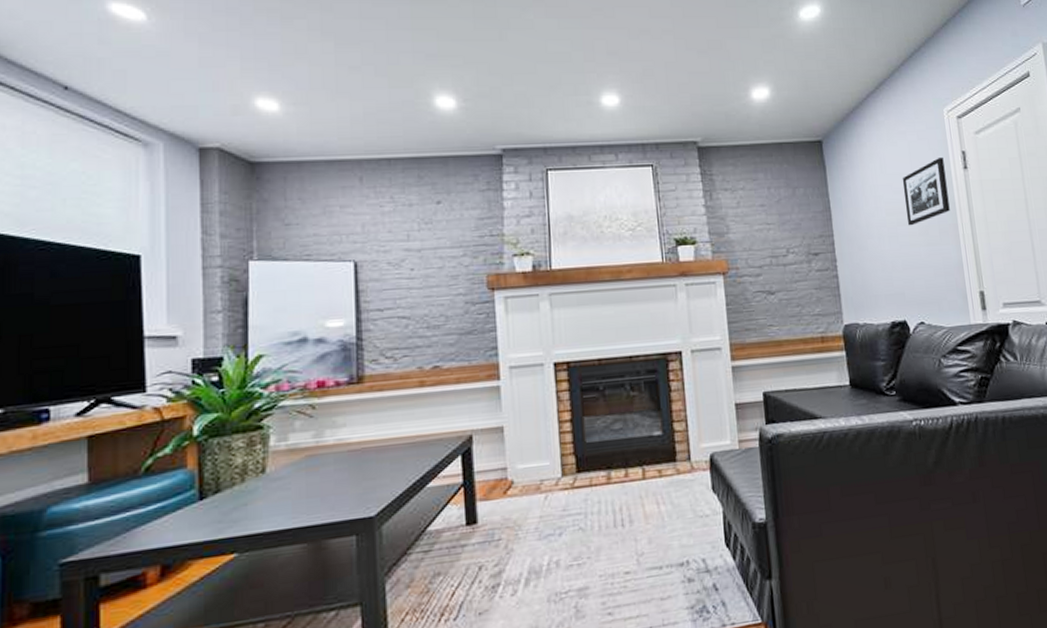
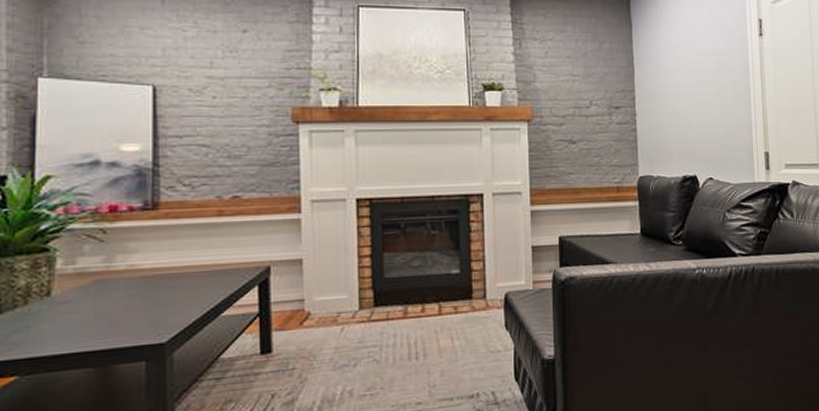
picture frame: present [902,158,950,226] -> none [702,24,744,87]

